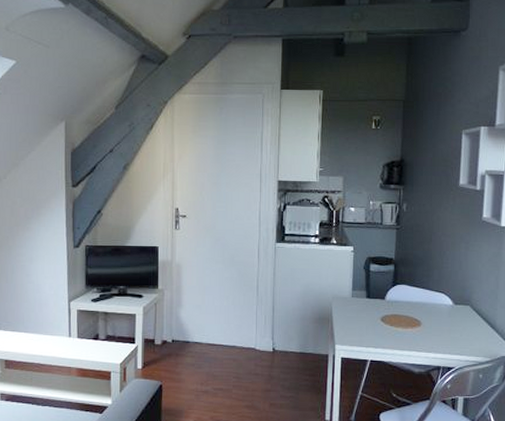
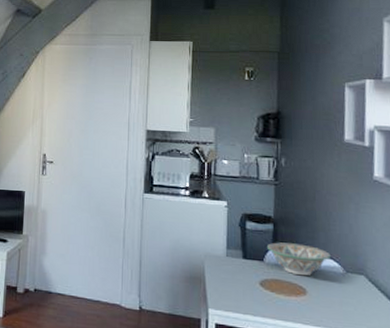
decorative bowl: none [387,281,442,310] -> present [266,242,331,276]

